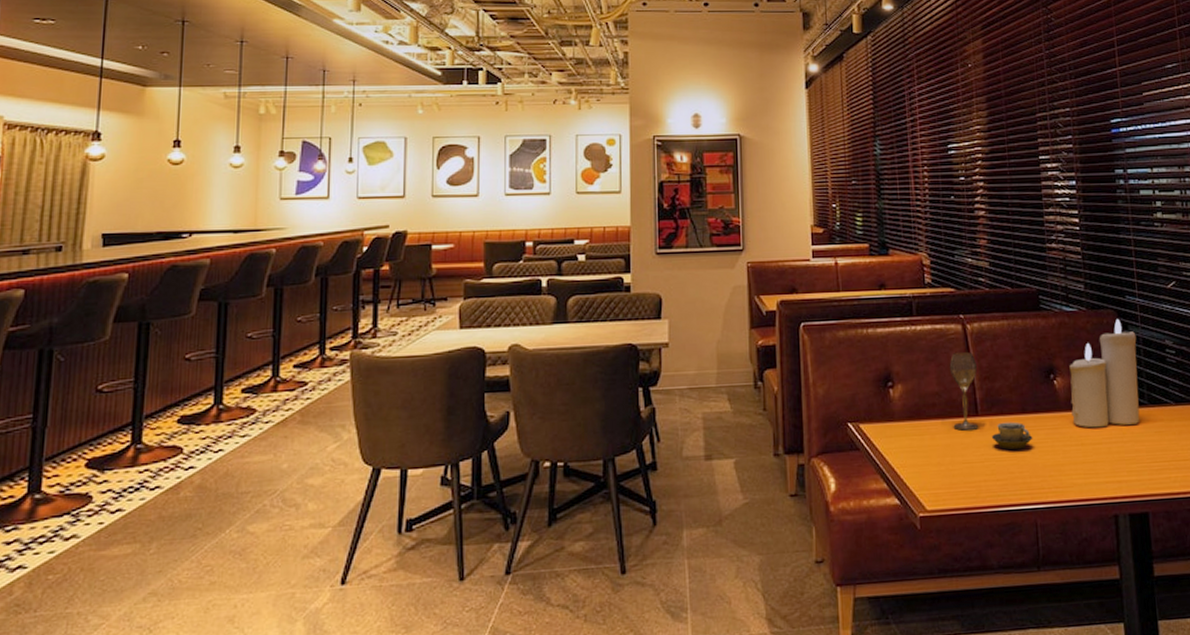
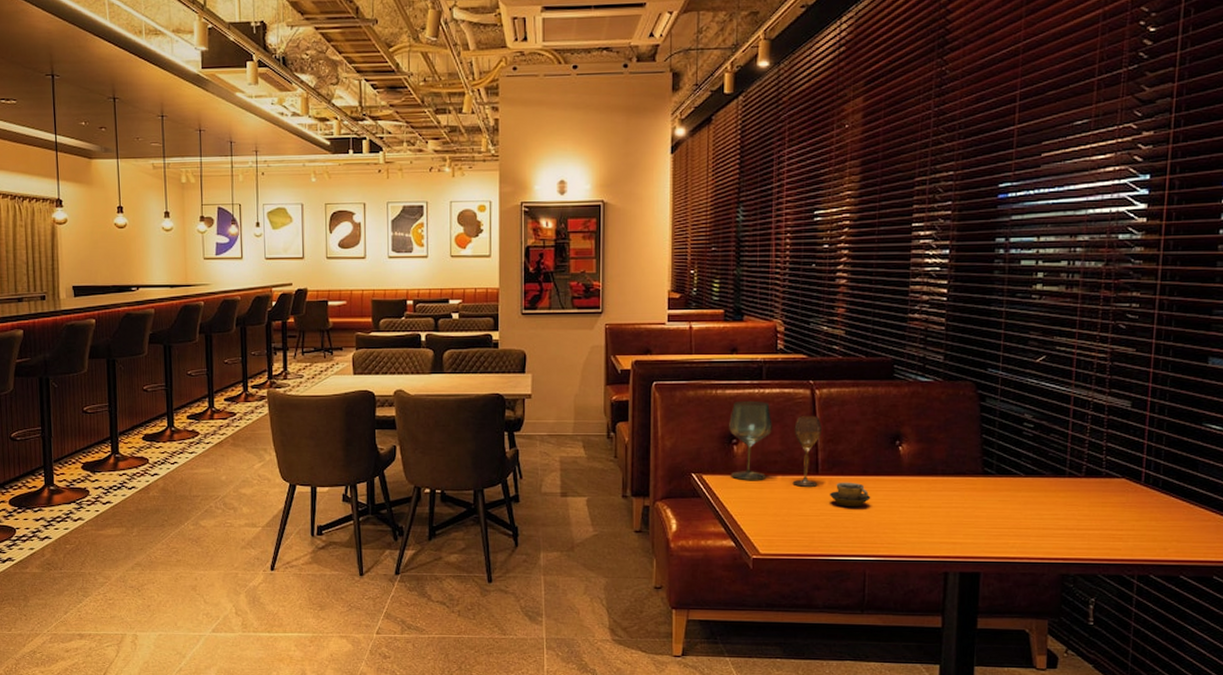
wine glass: none [882,338,928,427] -> present [728,400,772,480]
candle: present [1069,318,1140,428] -> none [913,390,994,493]

